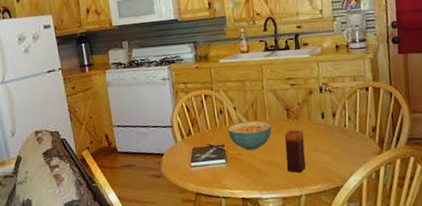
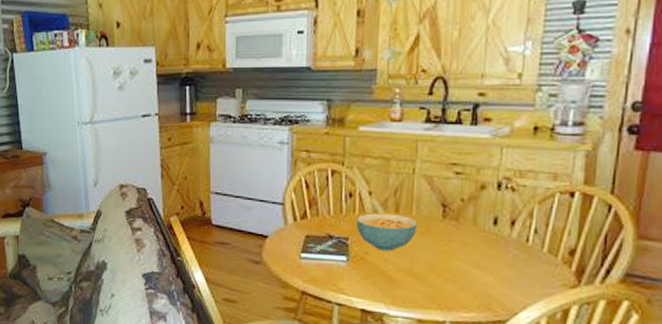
candle: present [284,129,306,173] -> none [430,233,463,293]

